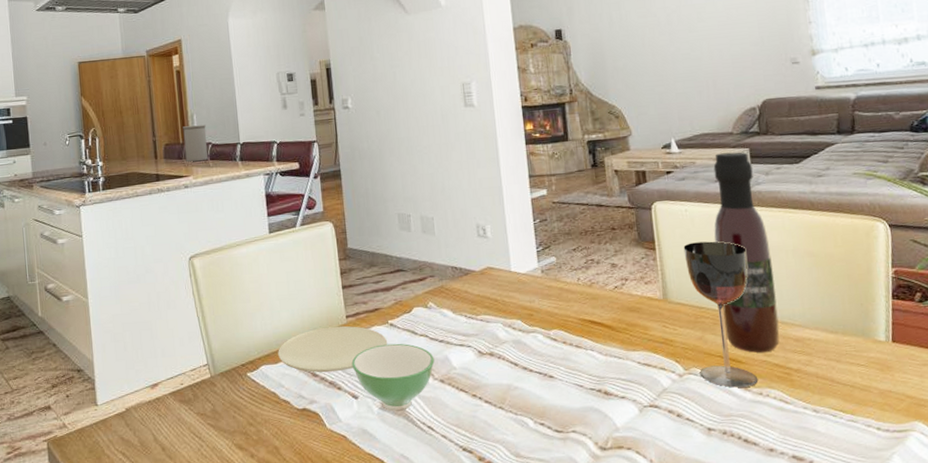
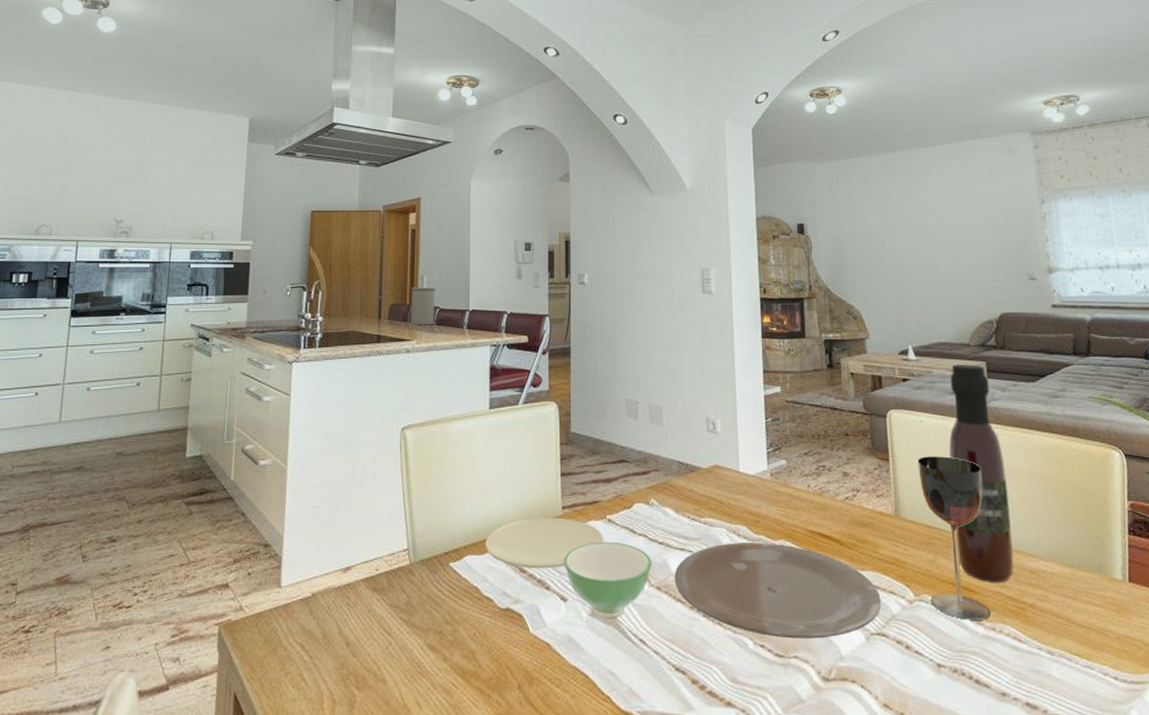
plate: none [456,333,653,416] -> present [674,543,882,639]

